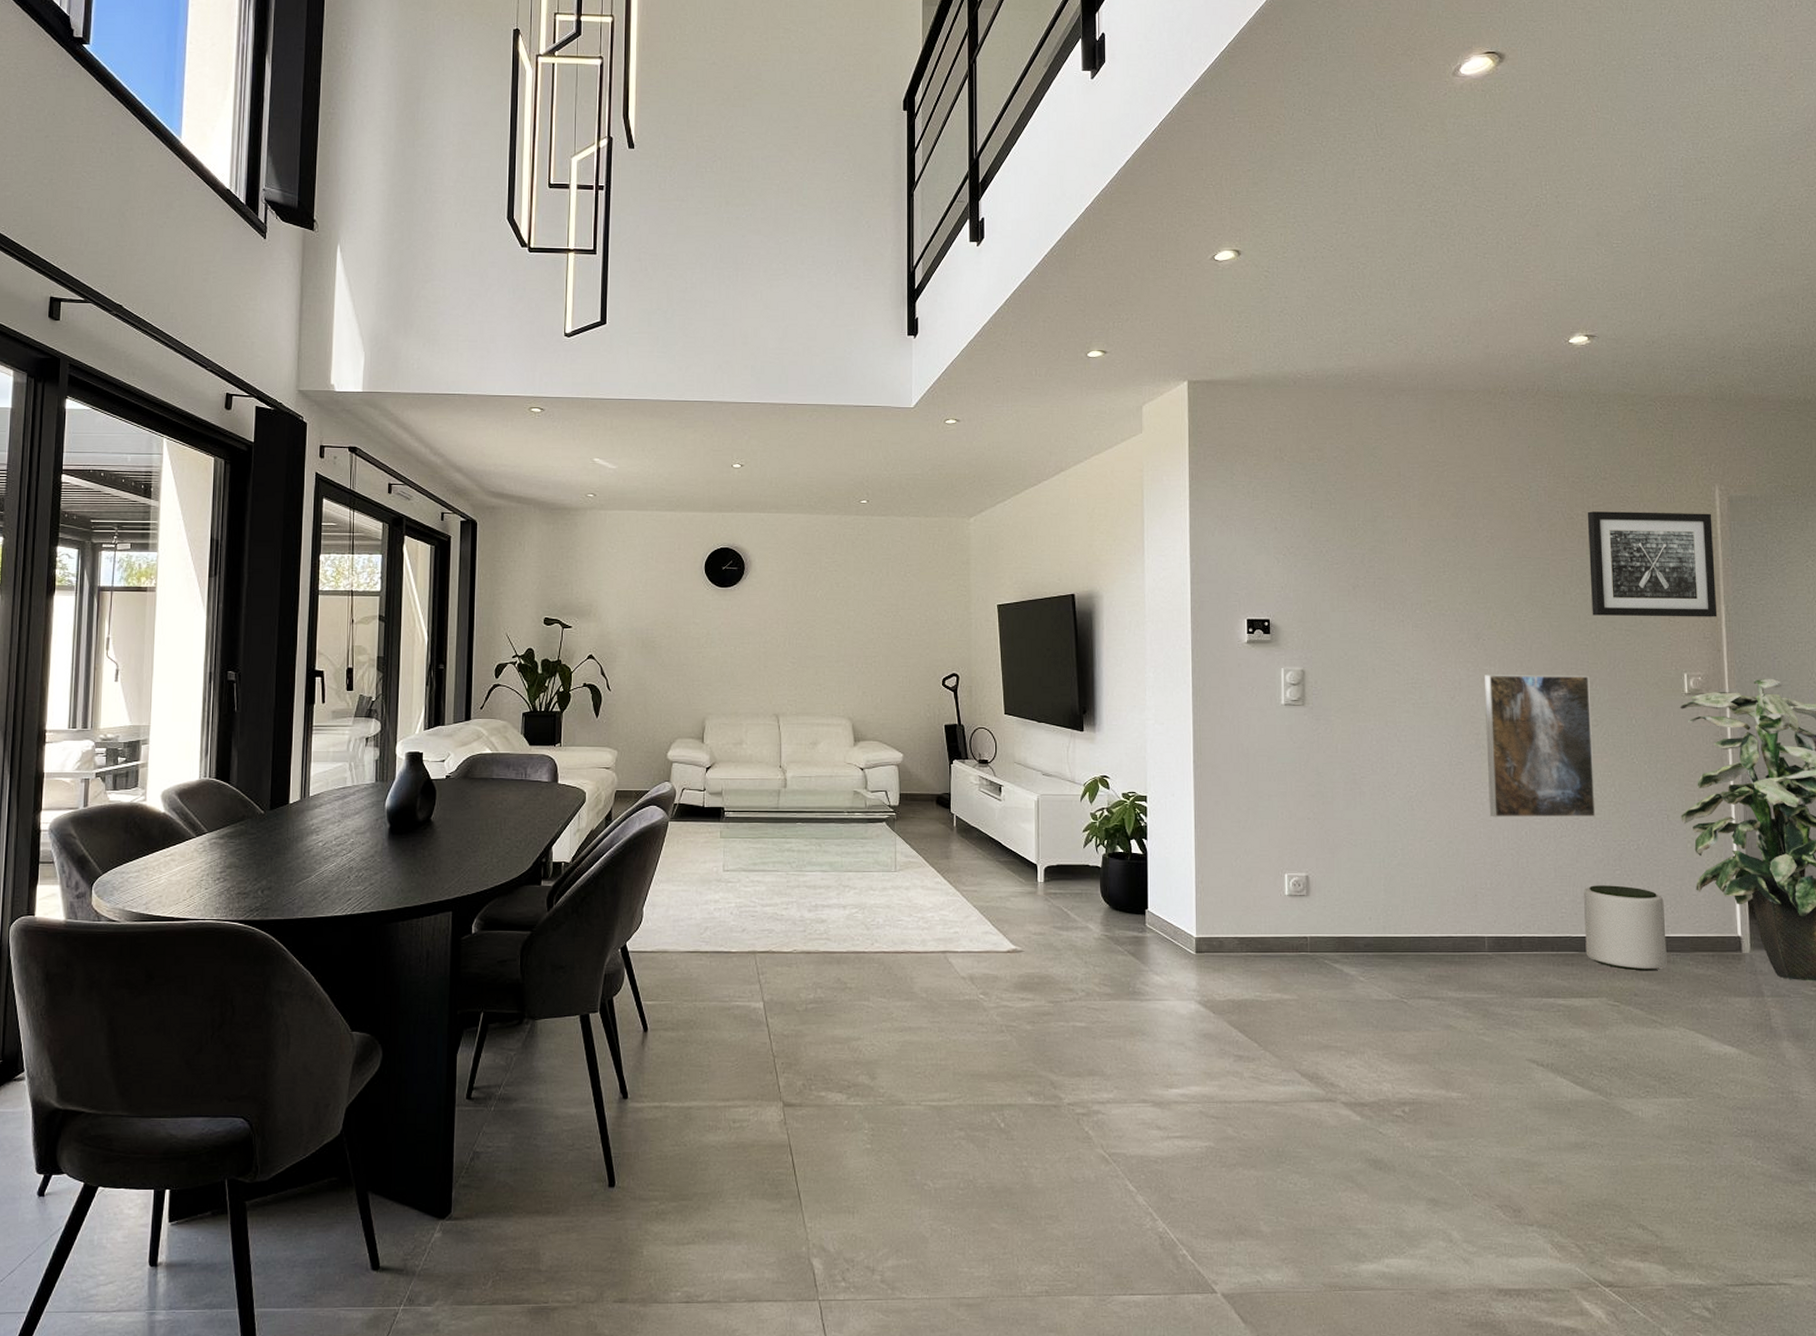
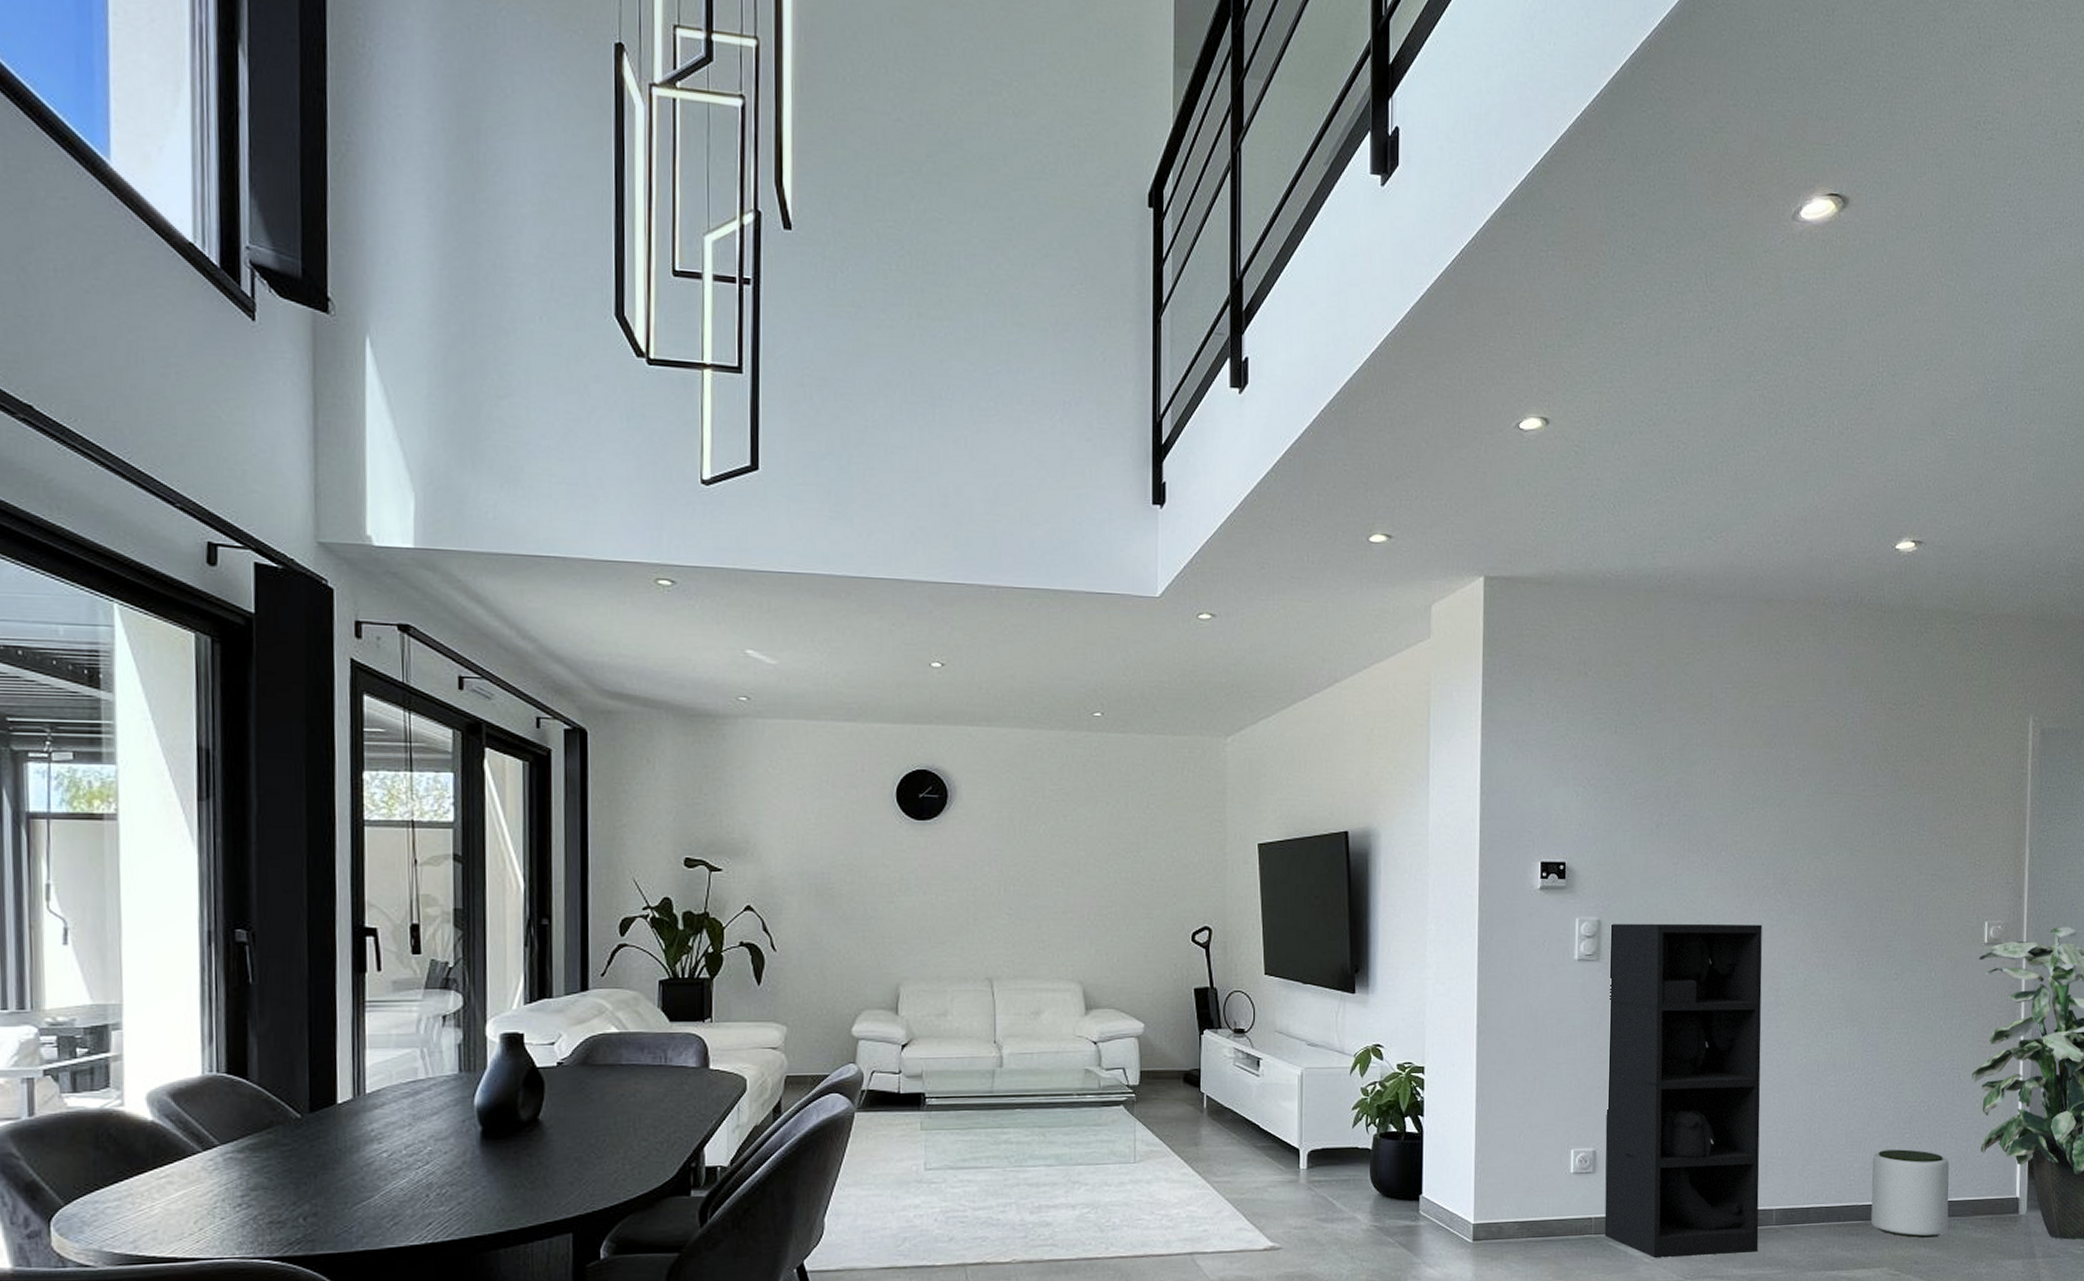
shelving unit: none [1315,673,1472,976] -> present [1604,923,1762,1258]
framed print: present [1485,675,1596,818] -> none [1784,924,1893,1081]
wall art: present [1587,511,1718,617] -> none [1900,742,2024,861]

